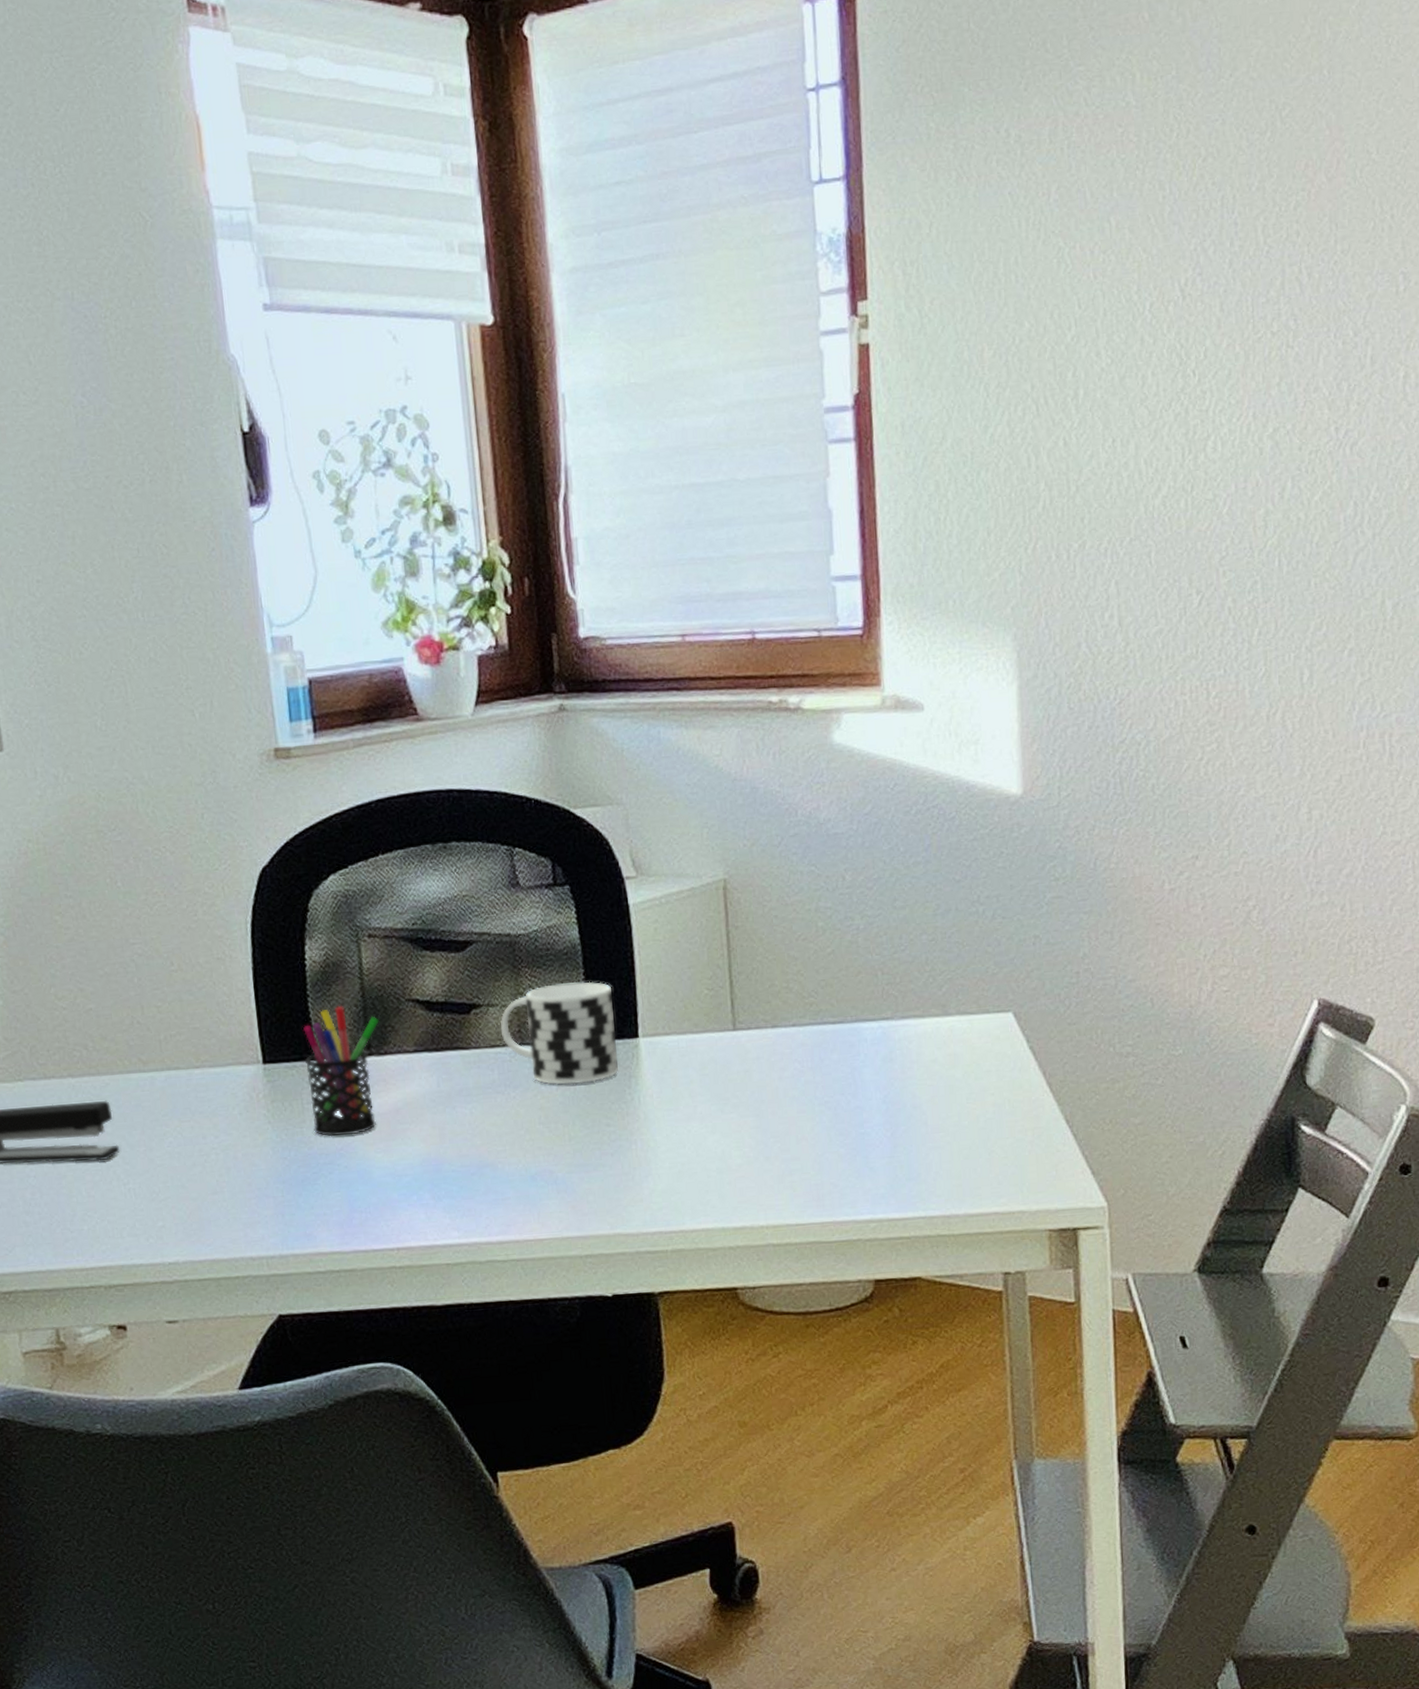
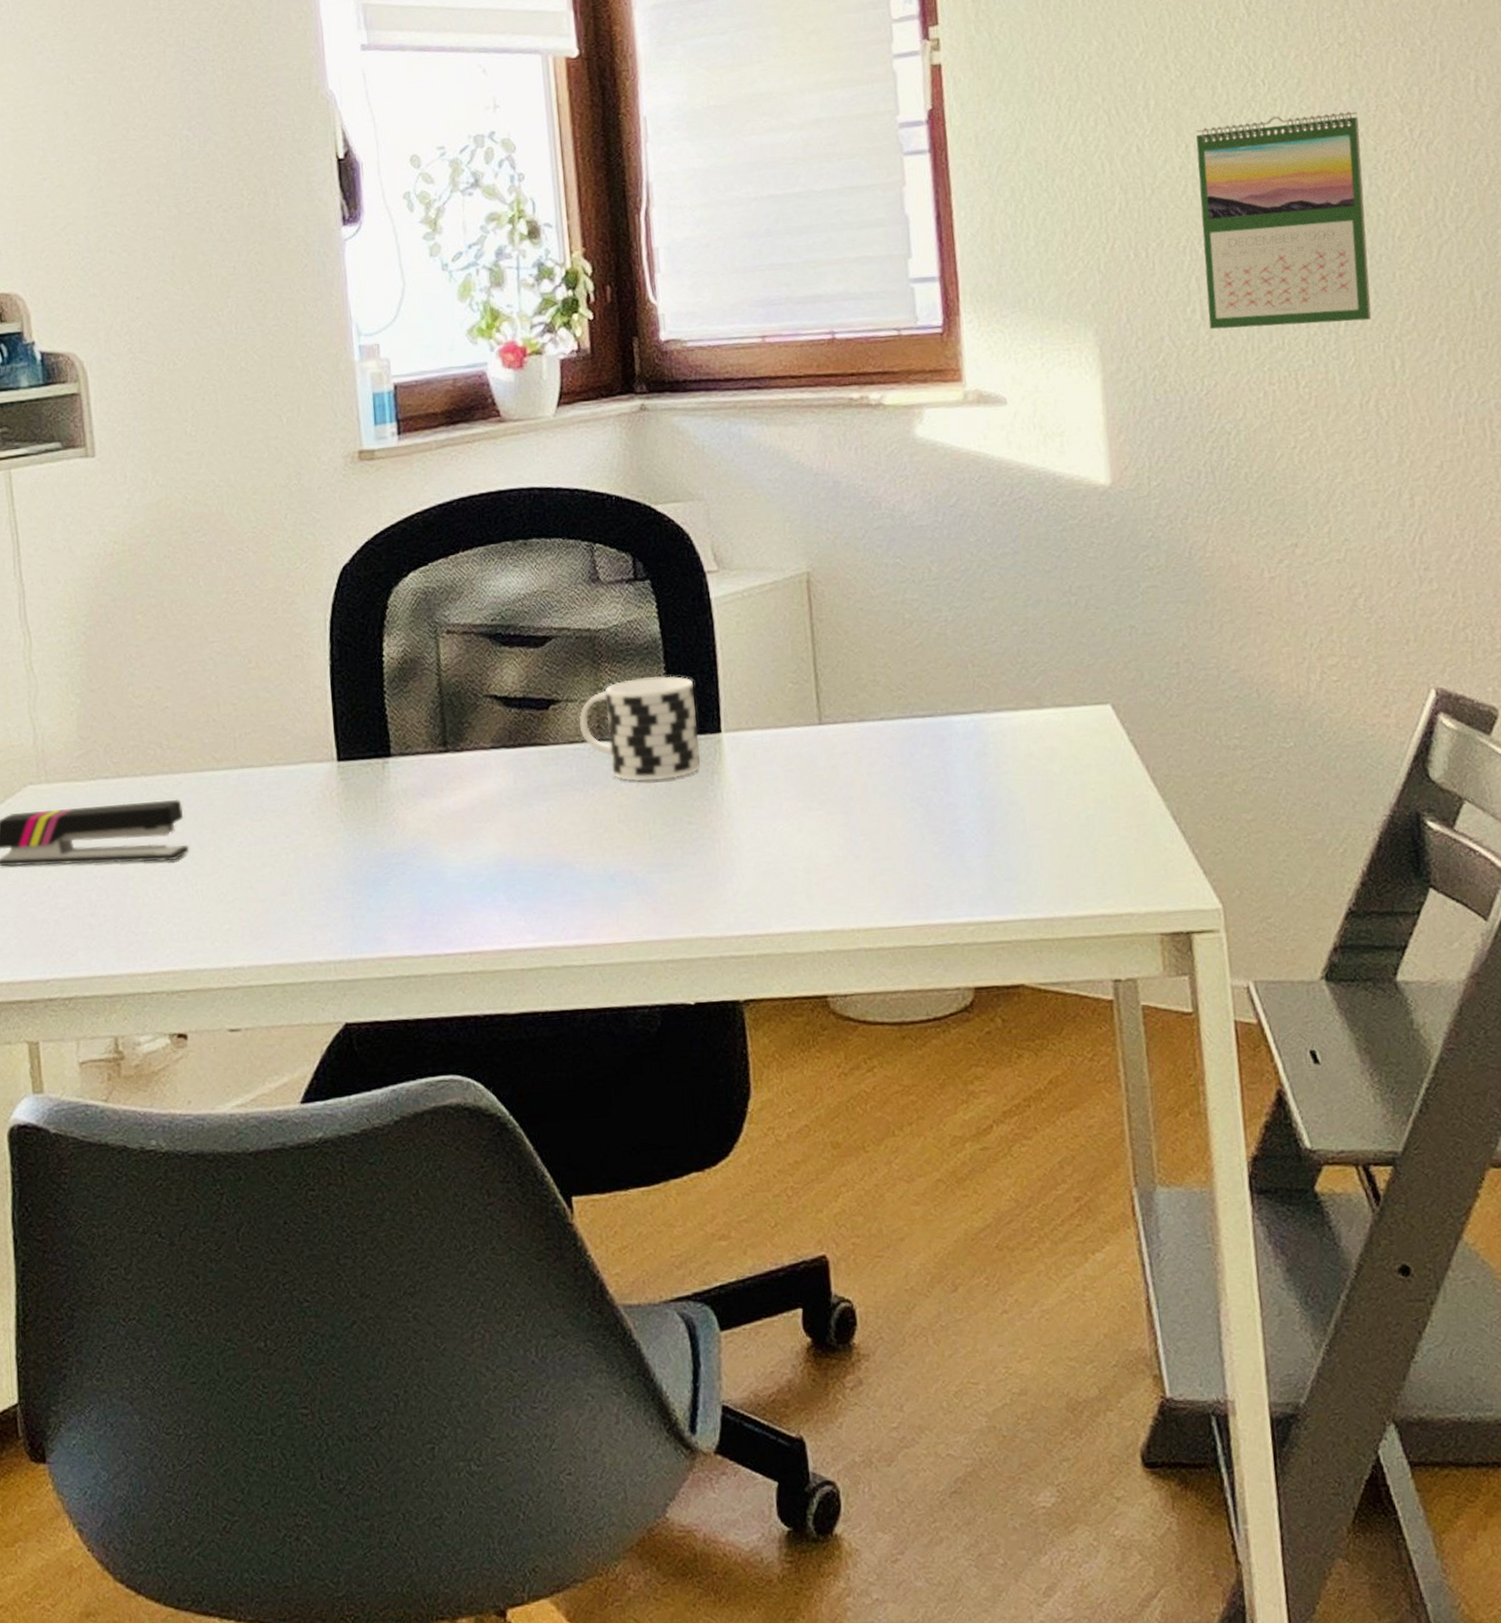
pen holder: present [303,1005,379,1137] -> none [379,701,456,836]
calendar: none [1123,406,1286,636] -> present [1196,111,1372,330]

